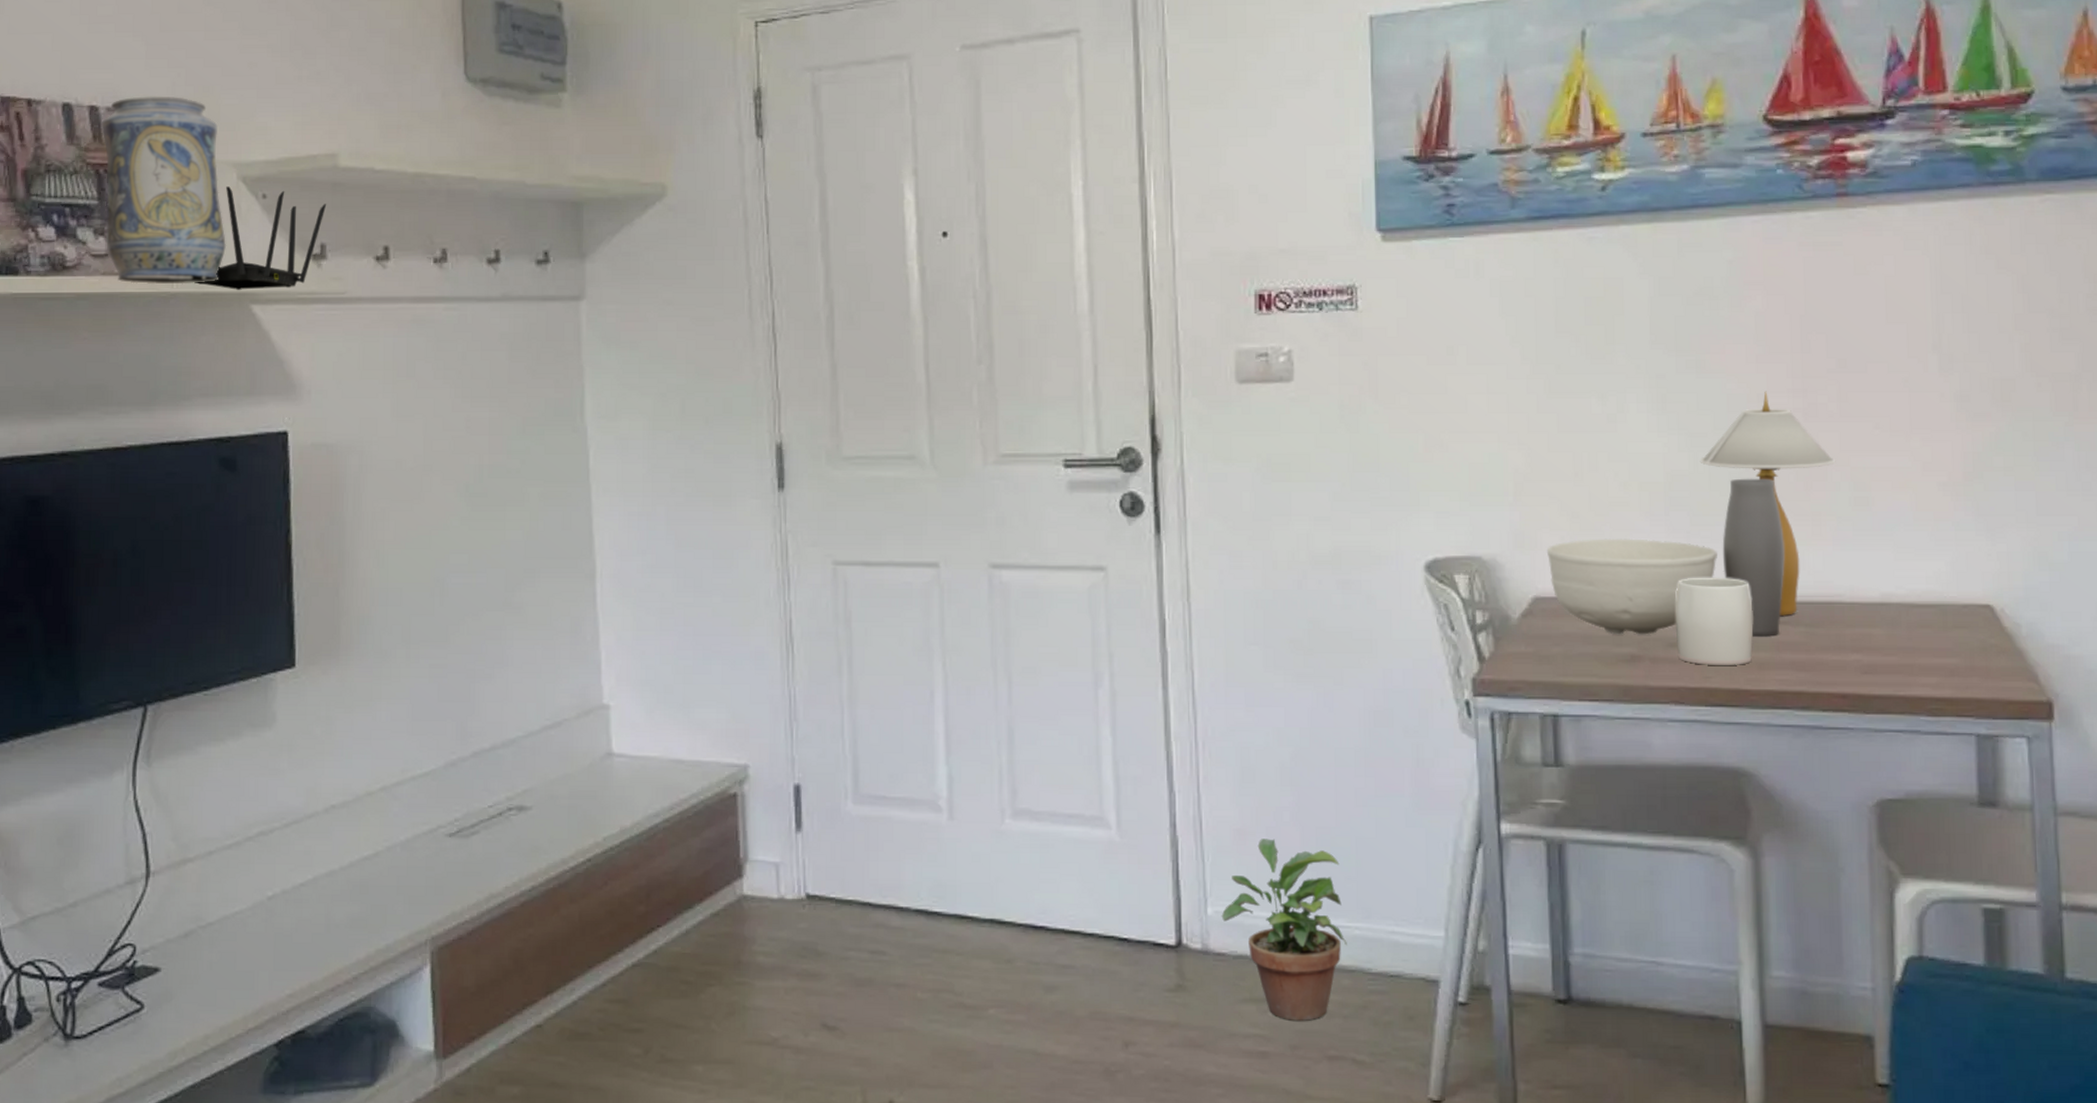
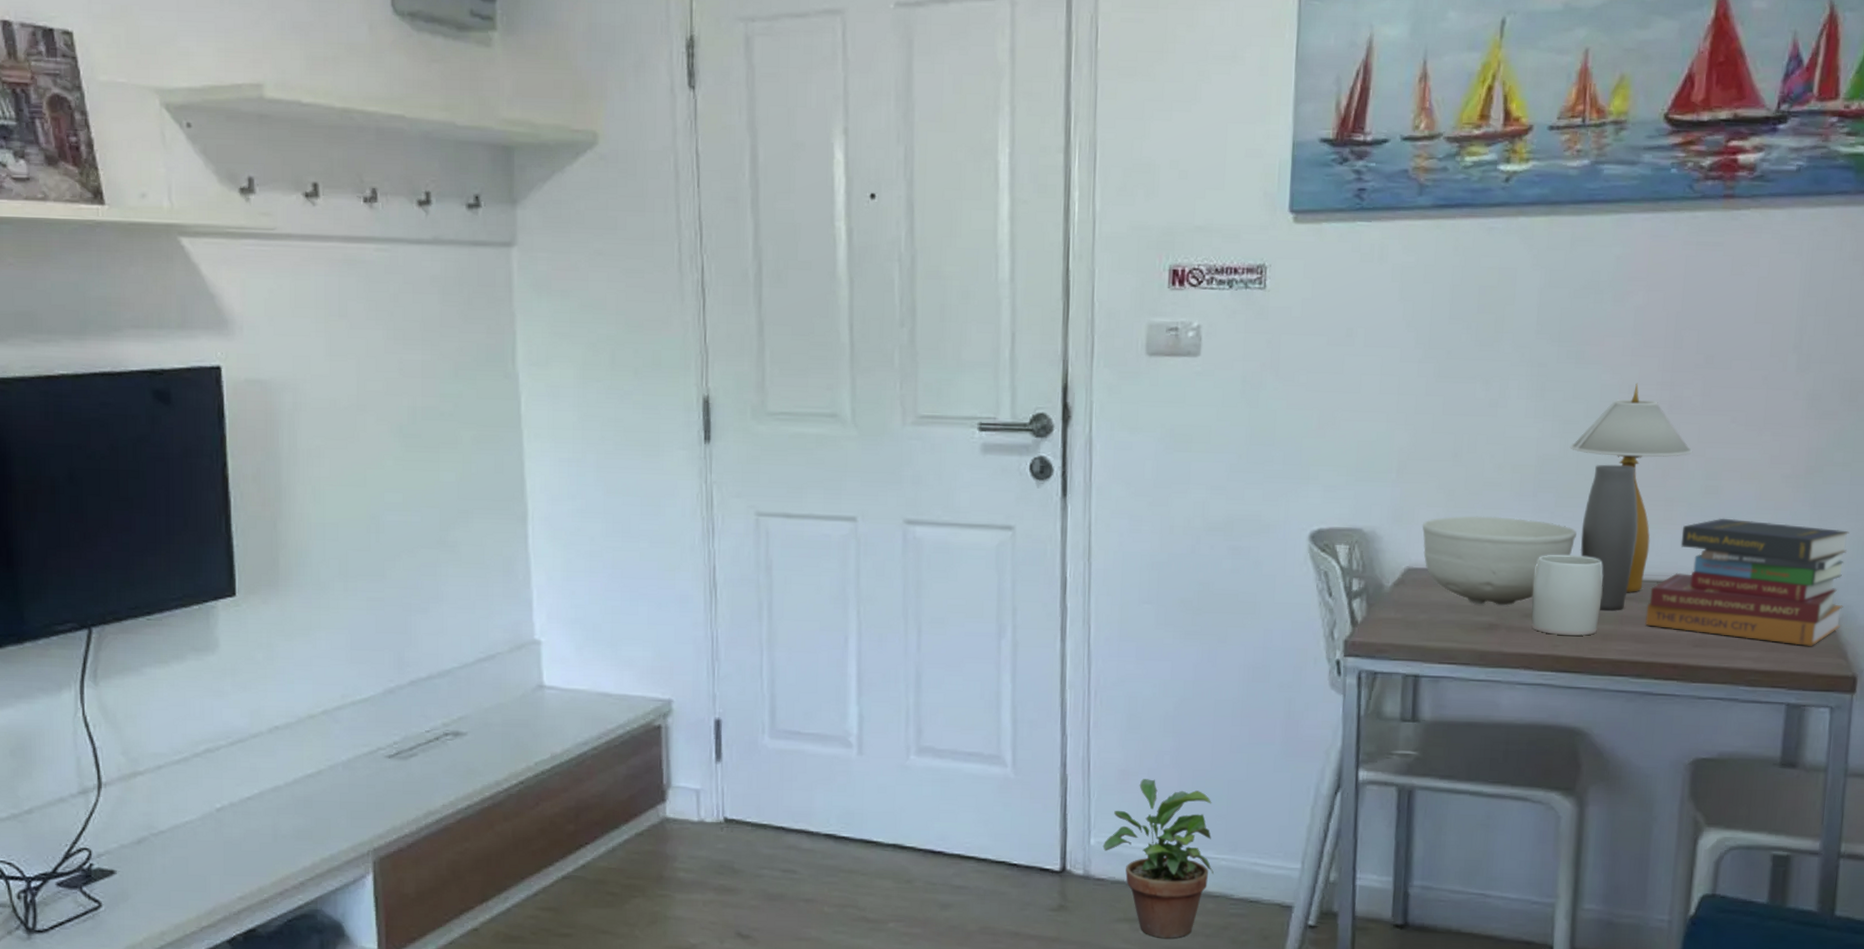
decorative vase: present [101,96,227,285] -> none [15,12,152,213]
wifi router: present [194,186,327,291] -> none [120,113,253,222]
books: none [1804,531,2026,669] -> present [1645,518,1850,646]

